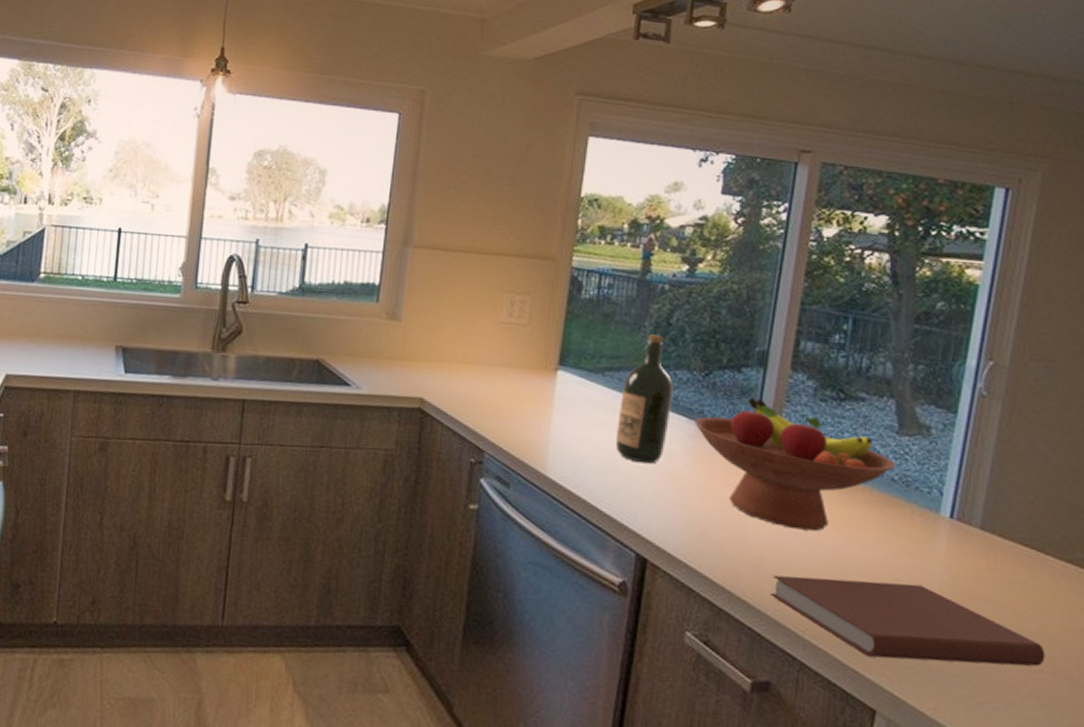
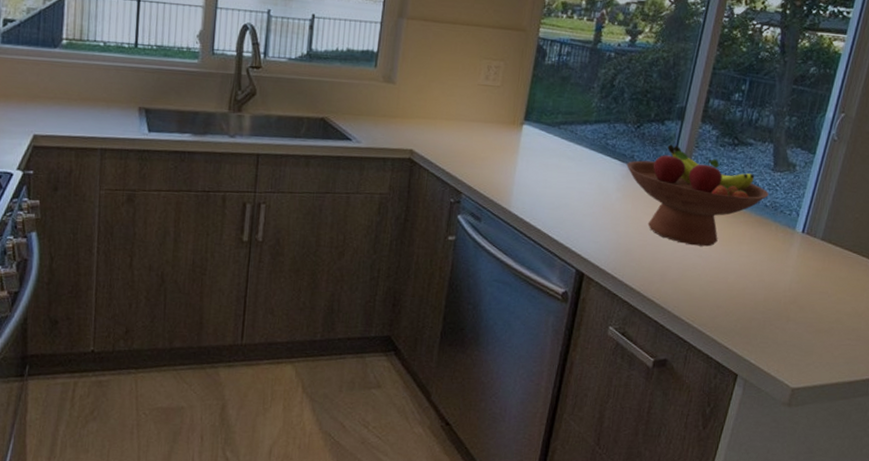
wine bottle: present [615,334,673,464] -> none [565,94,613,199]
book: present [770,575,1045,667] -> none [672,280,854,337]

